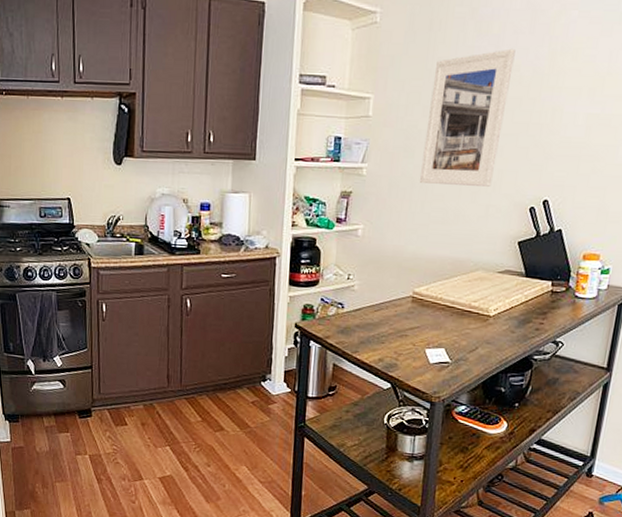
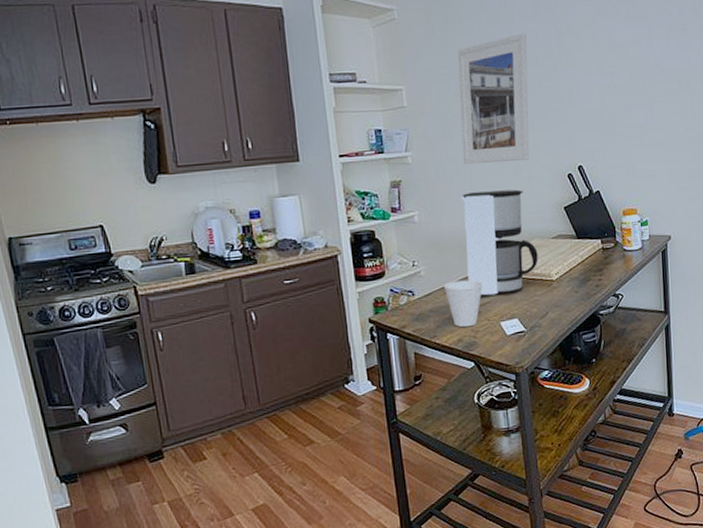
cup: none [375,300,416,349] -> present [444,280,483,328]
coffee maker: none [401,213,480,322] -> present [461,189,538,296]

